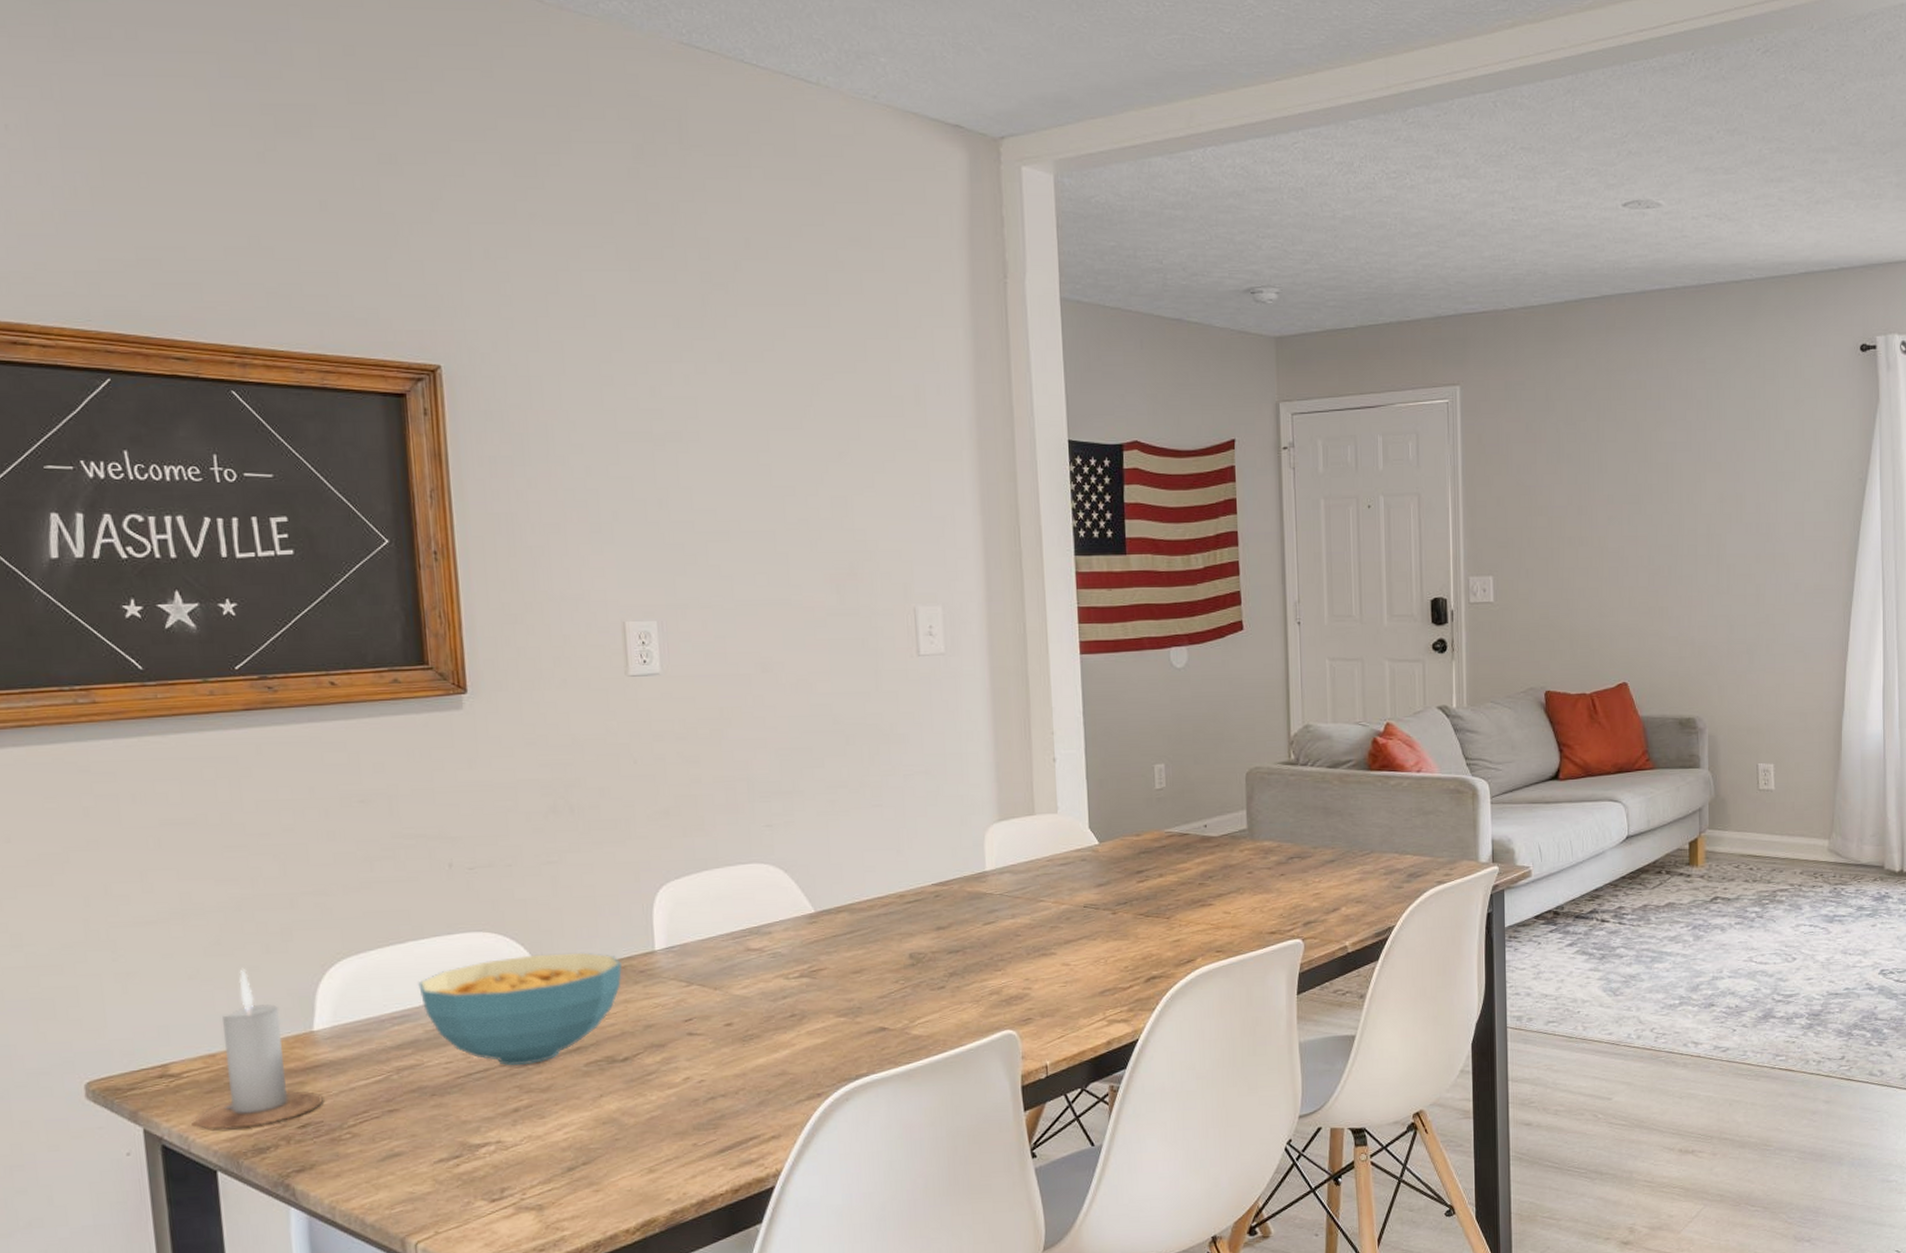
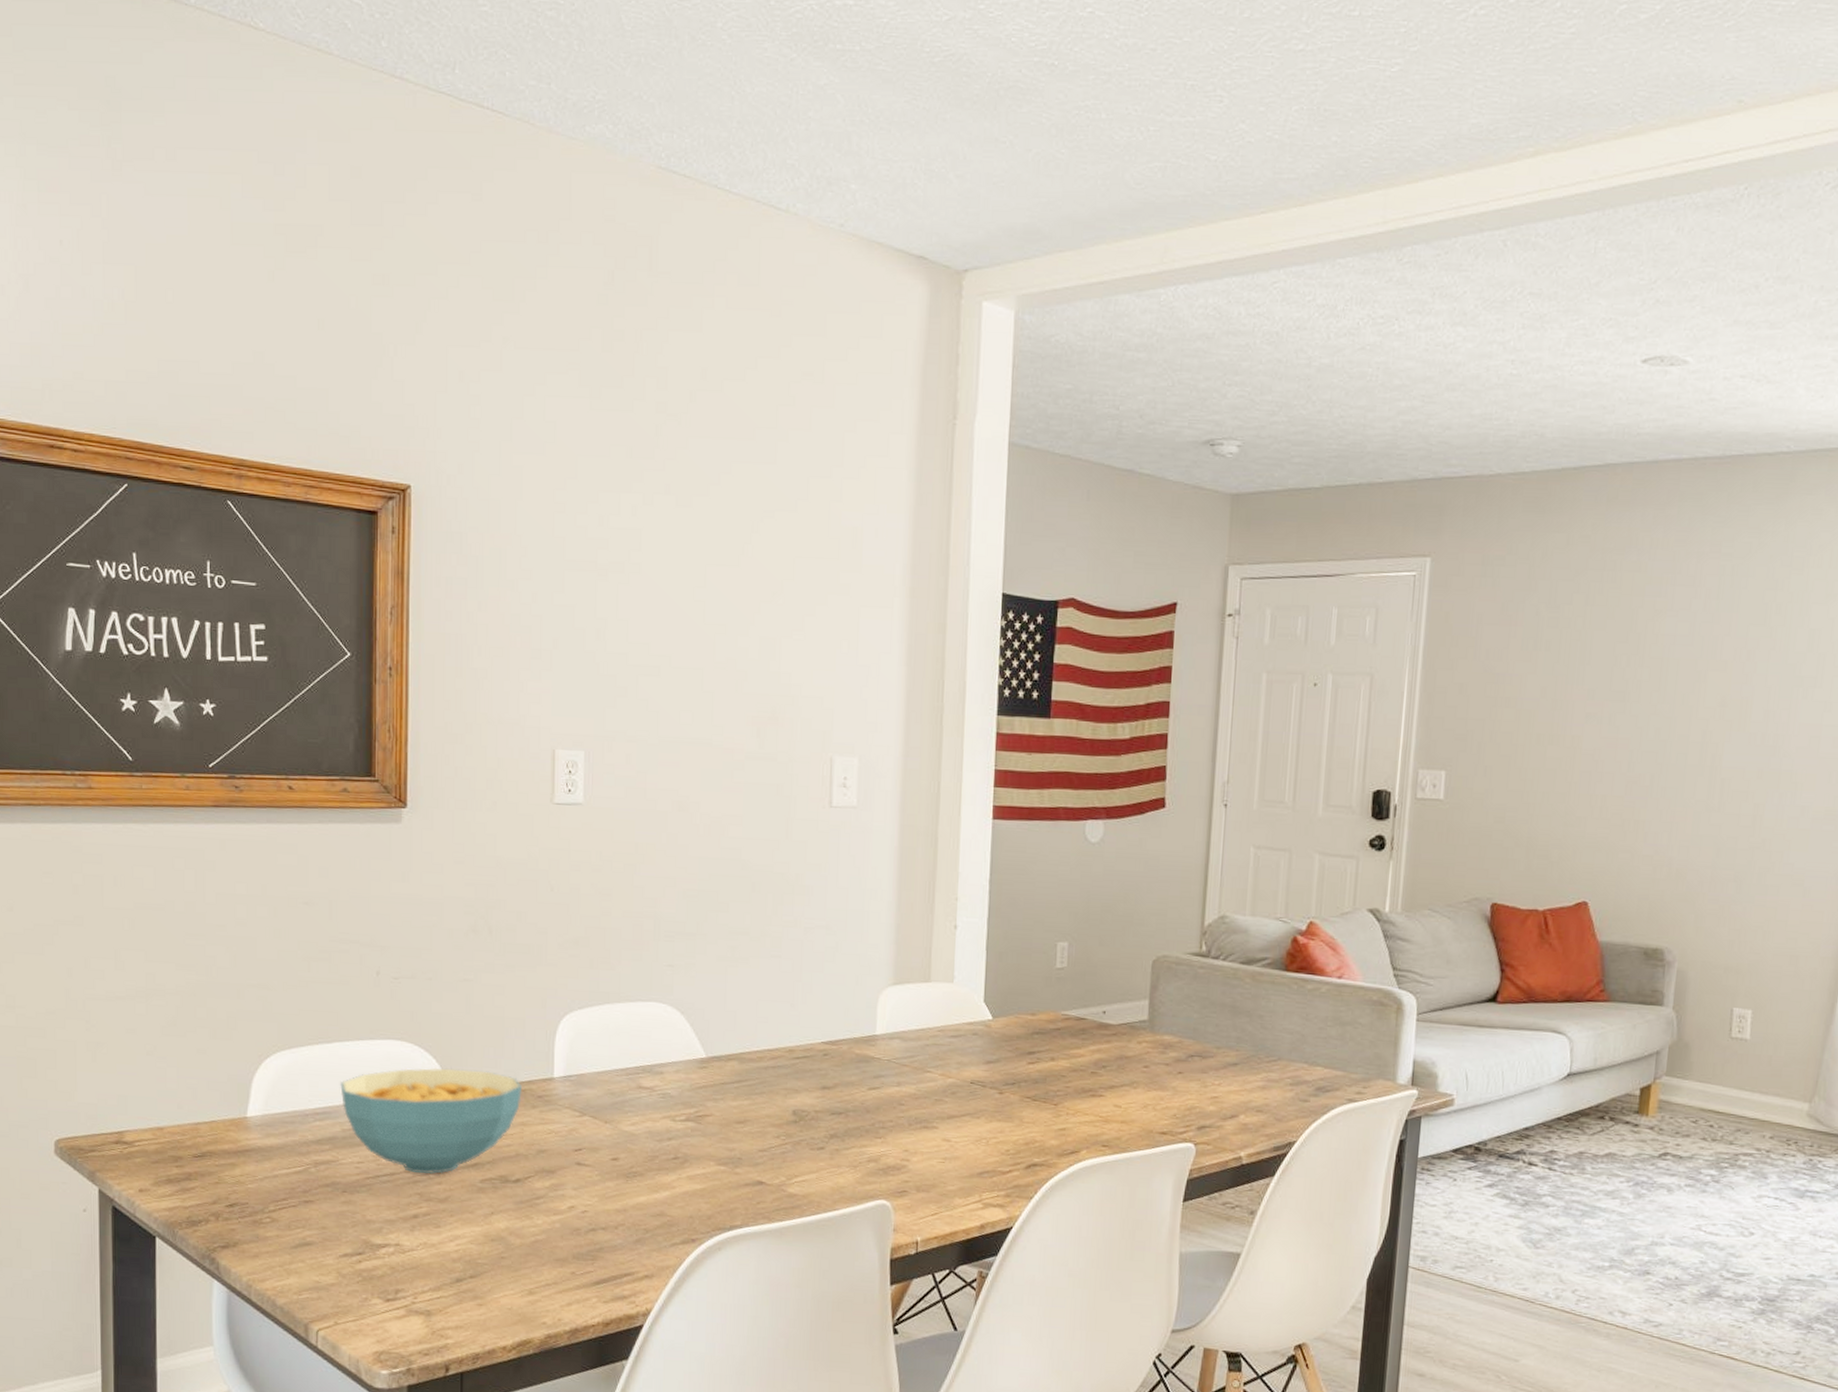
candle: present [194,968,323,1129] -> none [141,1050,249,1199]

